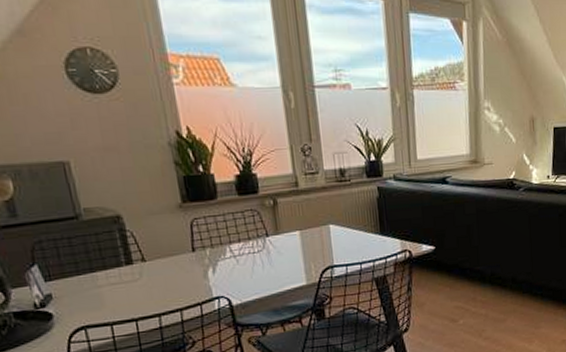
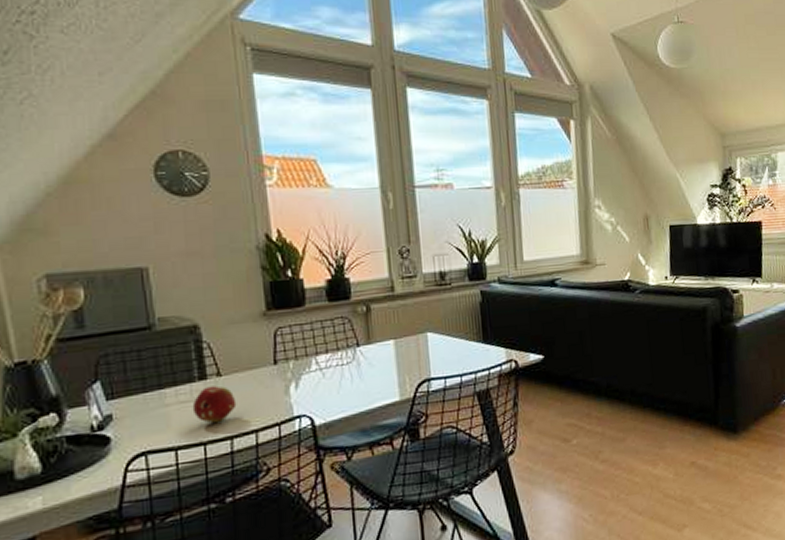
fruit: none [122,270,162,303] -> present [192,385,237,424]

